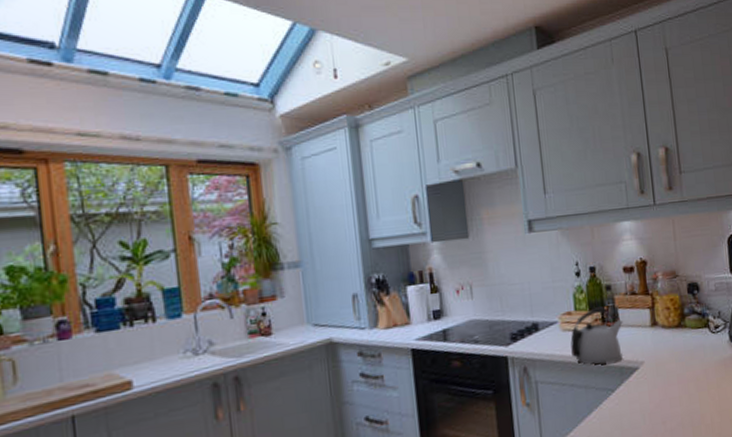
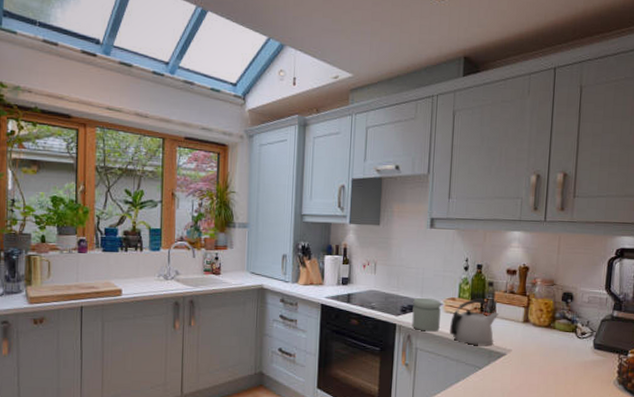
jar: none [523,317,559,359] -> present [412,297,441,332]

